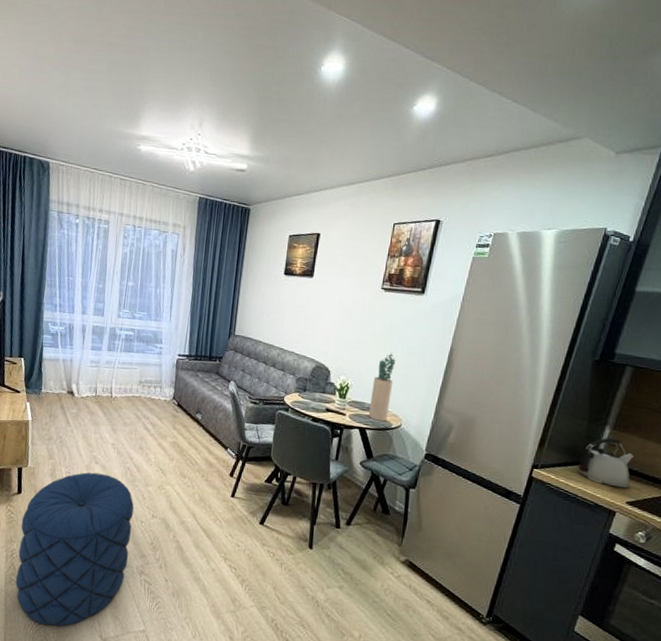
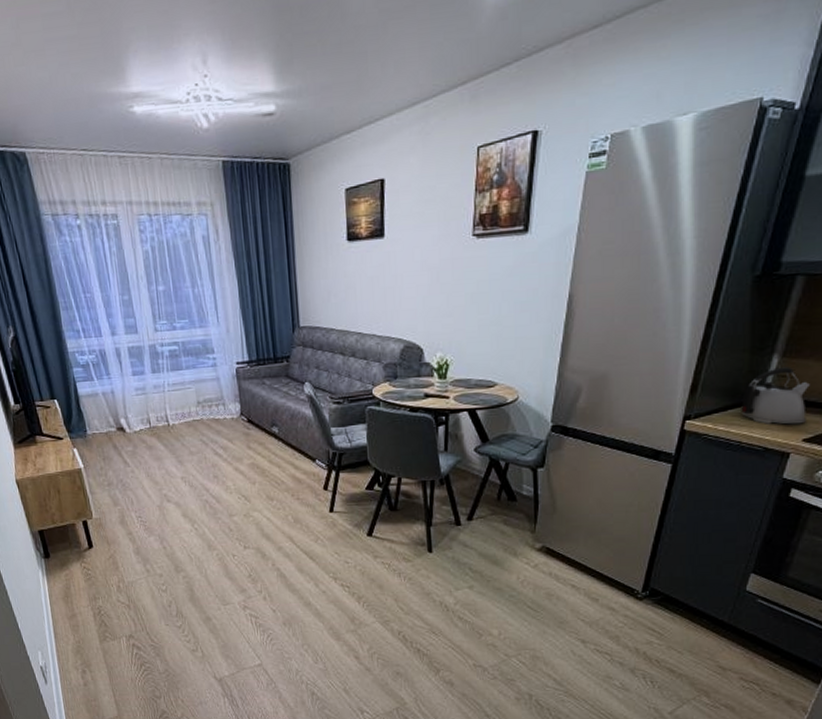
pouf: present [15,472,134,627] -> none [100,511,227,676]
vase: present [368,352,396,422] -> none [476,313,503,398]

